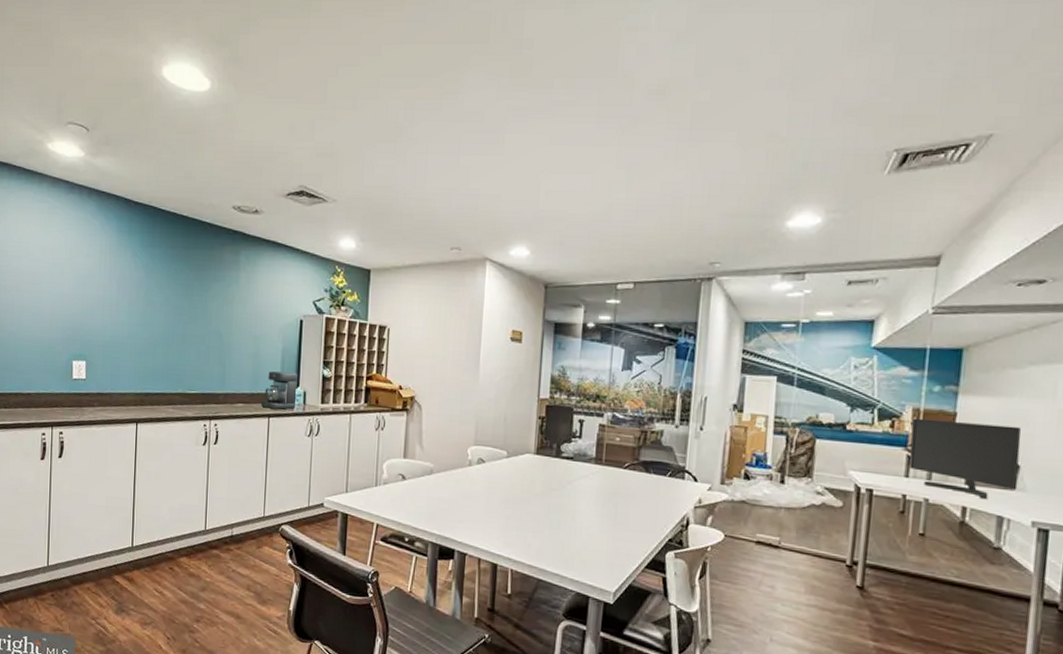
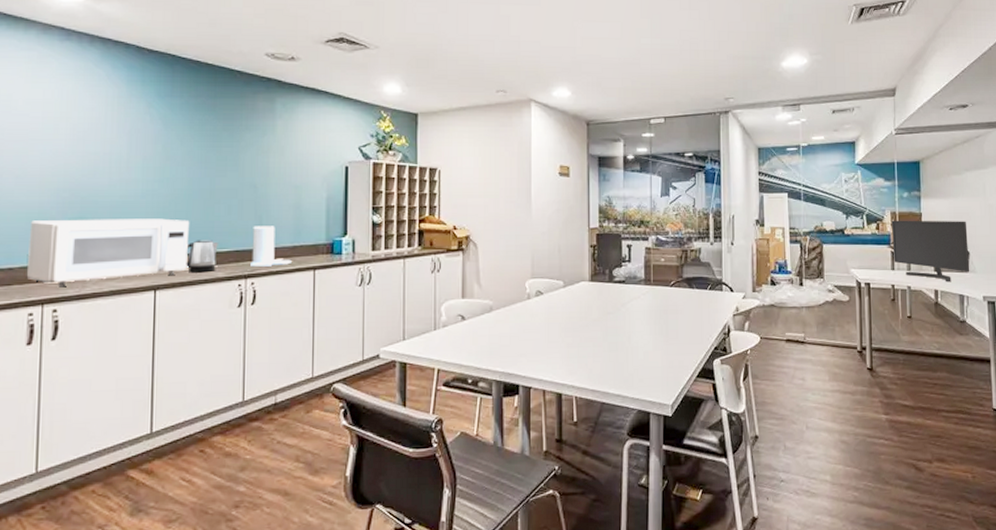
microwave: none [41,353,165,414] -> present [27,218,190,288]
kettle: none [161,381,188,411] -> present [186,240,218,273]
paper towel: none [214,372,249,411] -> present [250,226,292,267]
coffee maker: present [260,371,298,410] -> none [304,221,345,262]

